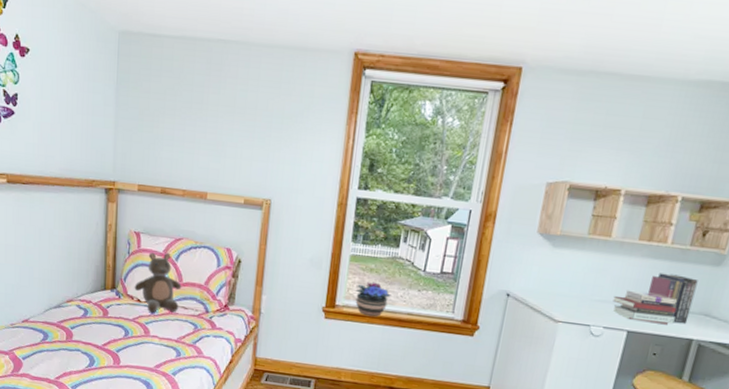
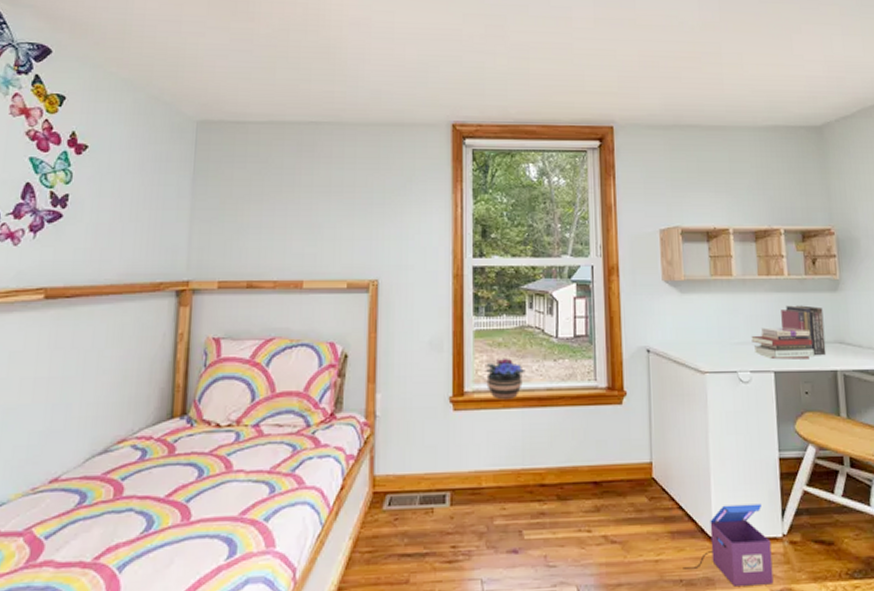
stuffed bear: present [134,252,182,313] -> none [212,358,275,440]

